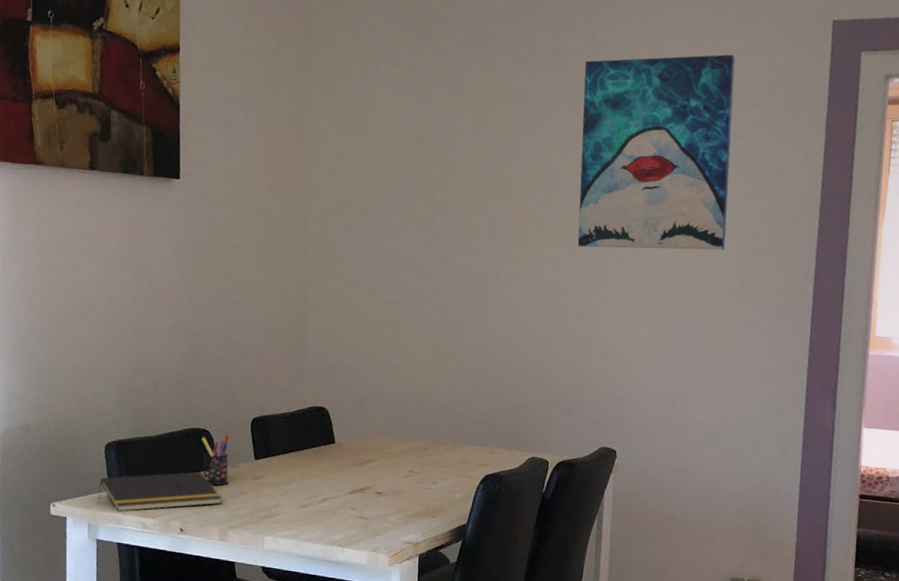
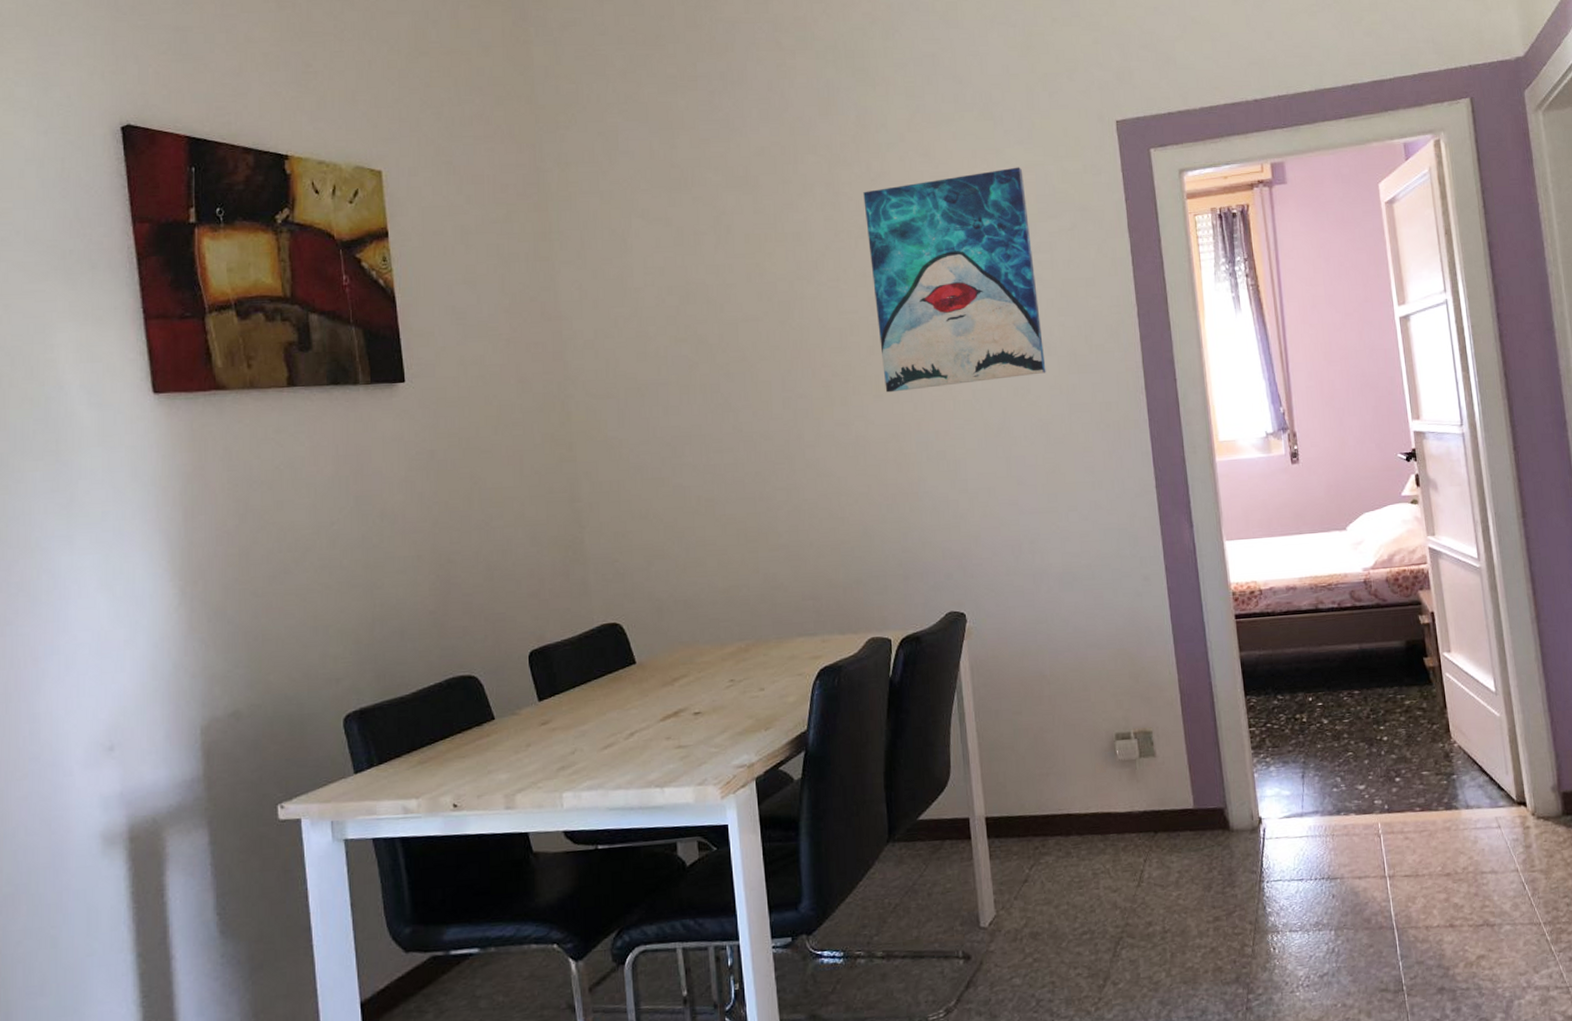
notepad: present [97,471,222,512] -> none [339,728,503,798]
pen holder: present [201,434,229,486] -> none [468,676,509,743]

